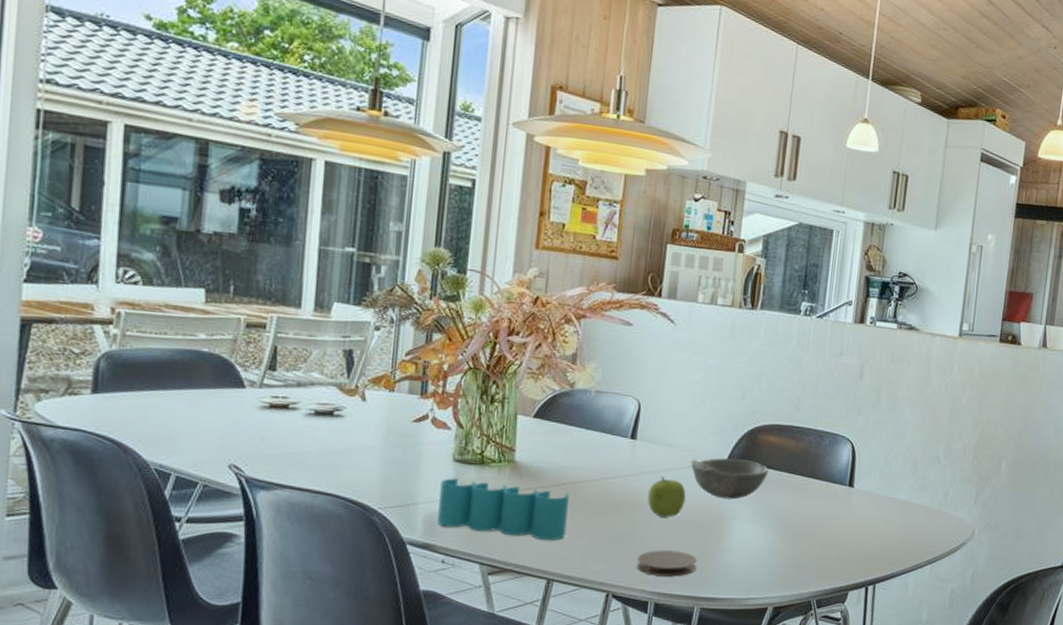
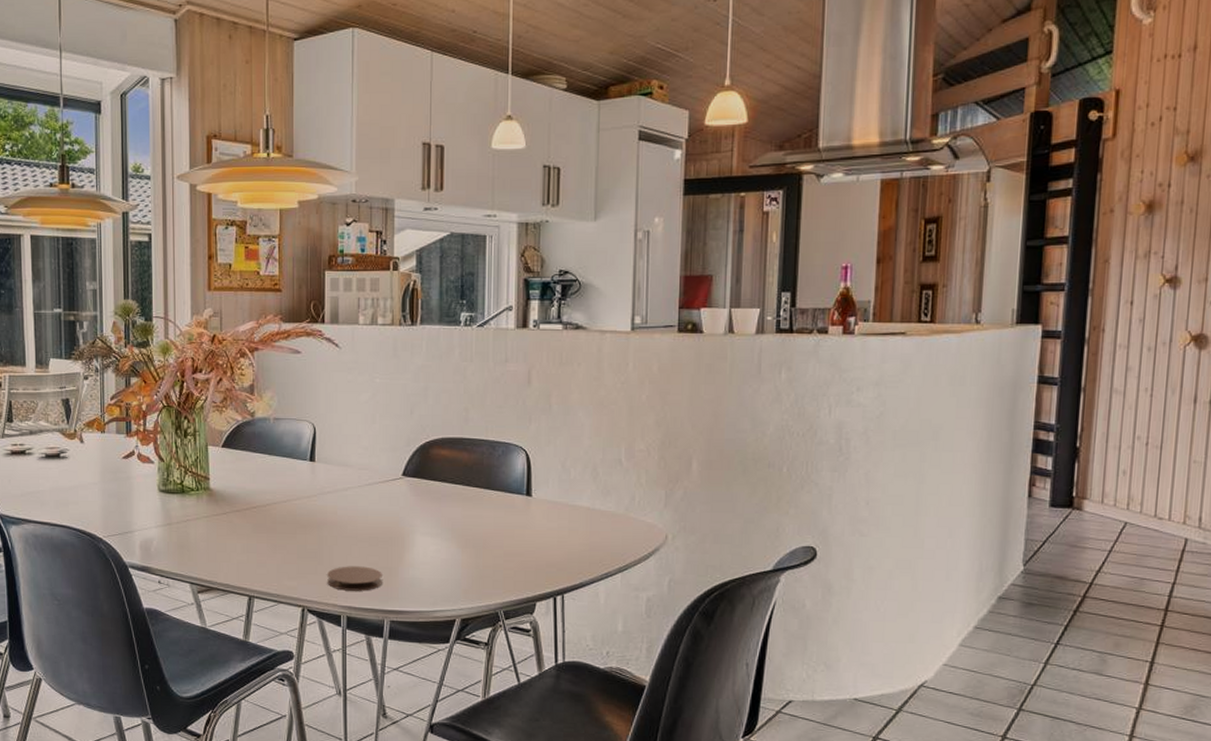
pen holder: present [437,478,569,540] -> none [151,507,262,560]
fruit: present [648,476,686,518] -> none [331,495,366,535]
bowl: present [690,458,769,500] -> none [367,475,444,514]

